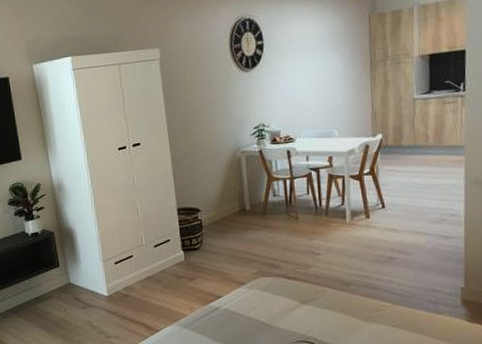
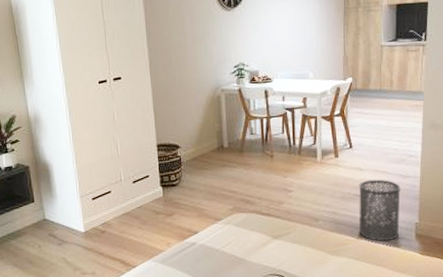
trash can: none [394,240,443,308] -> present [358,179,402,241]

